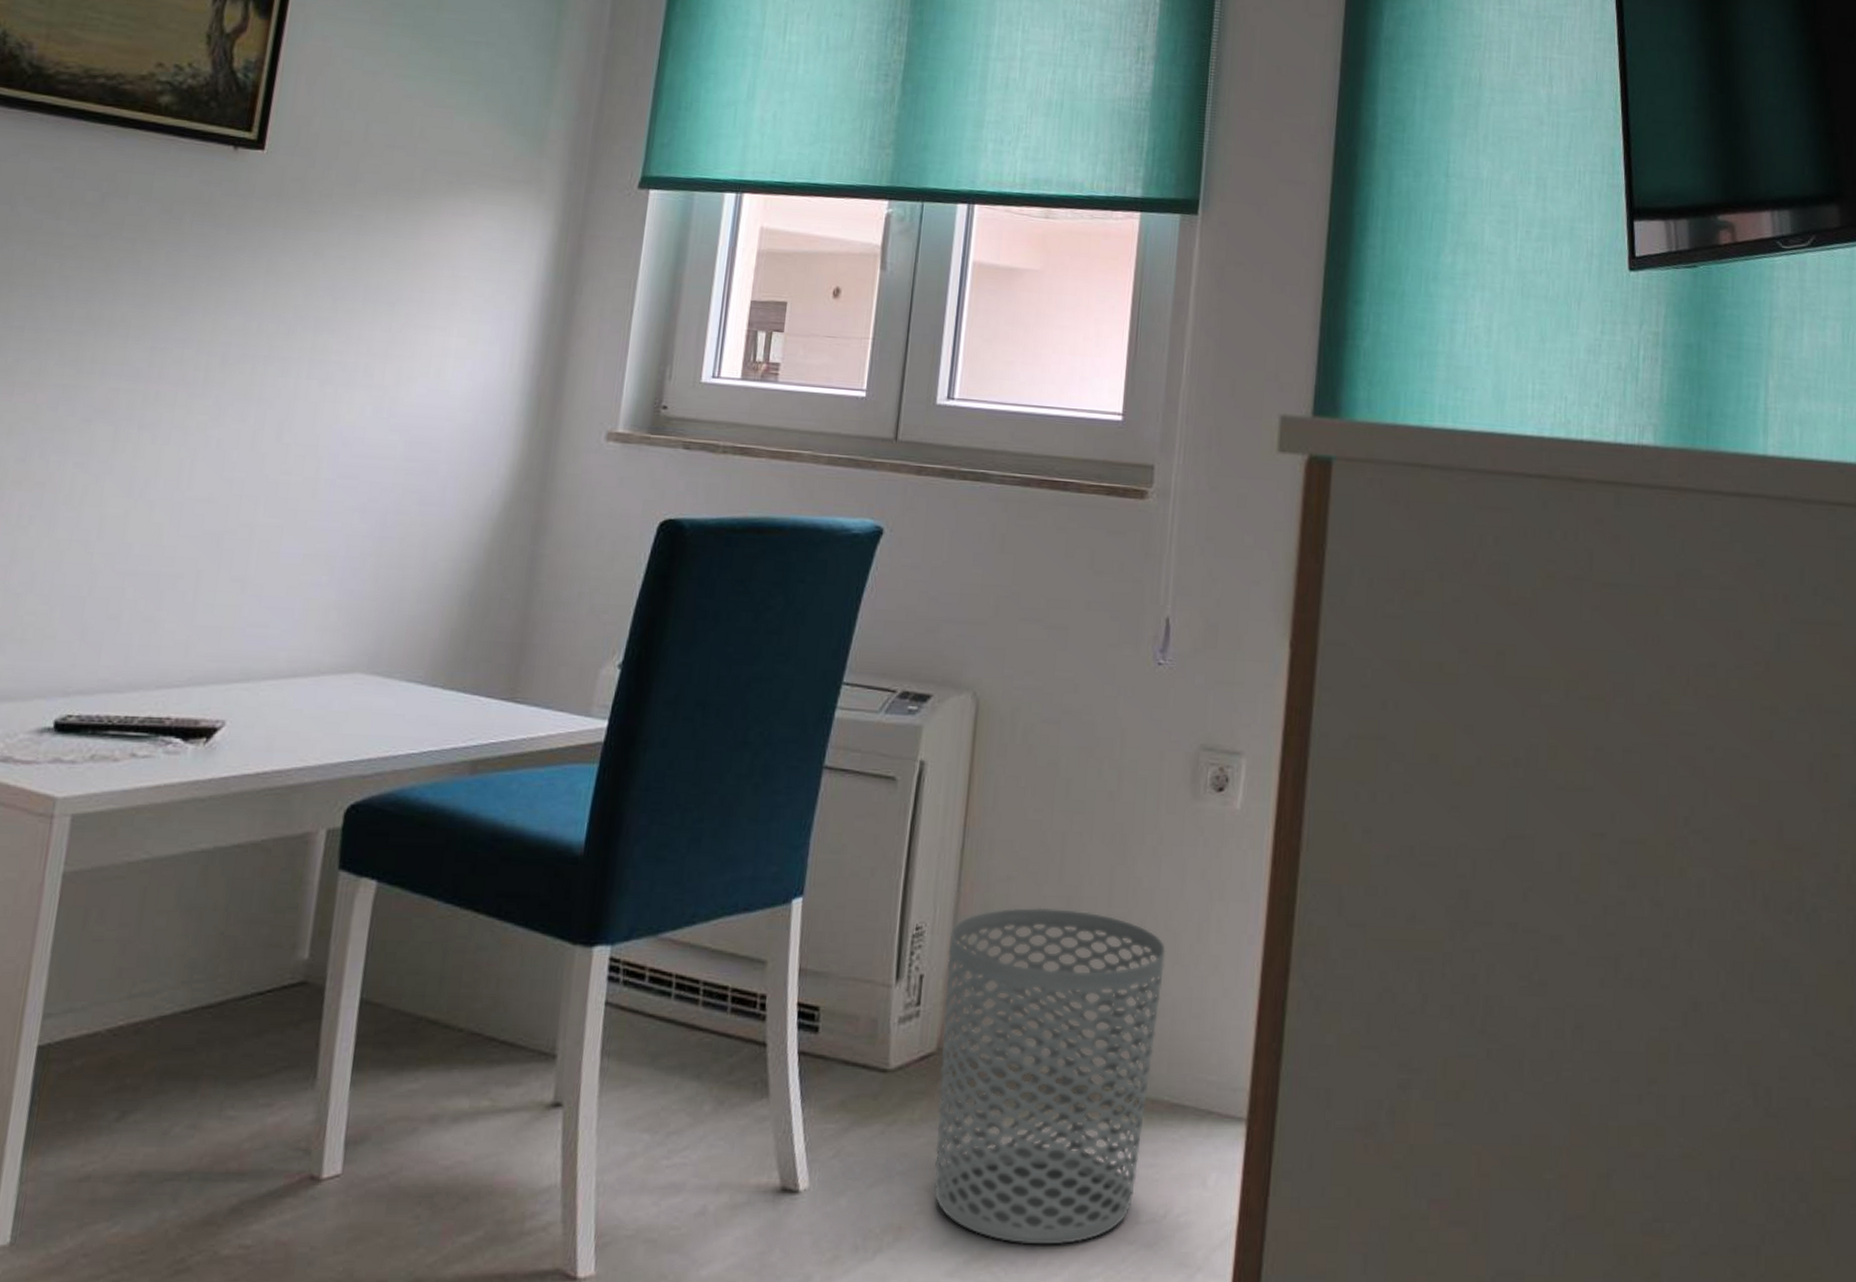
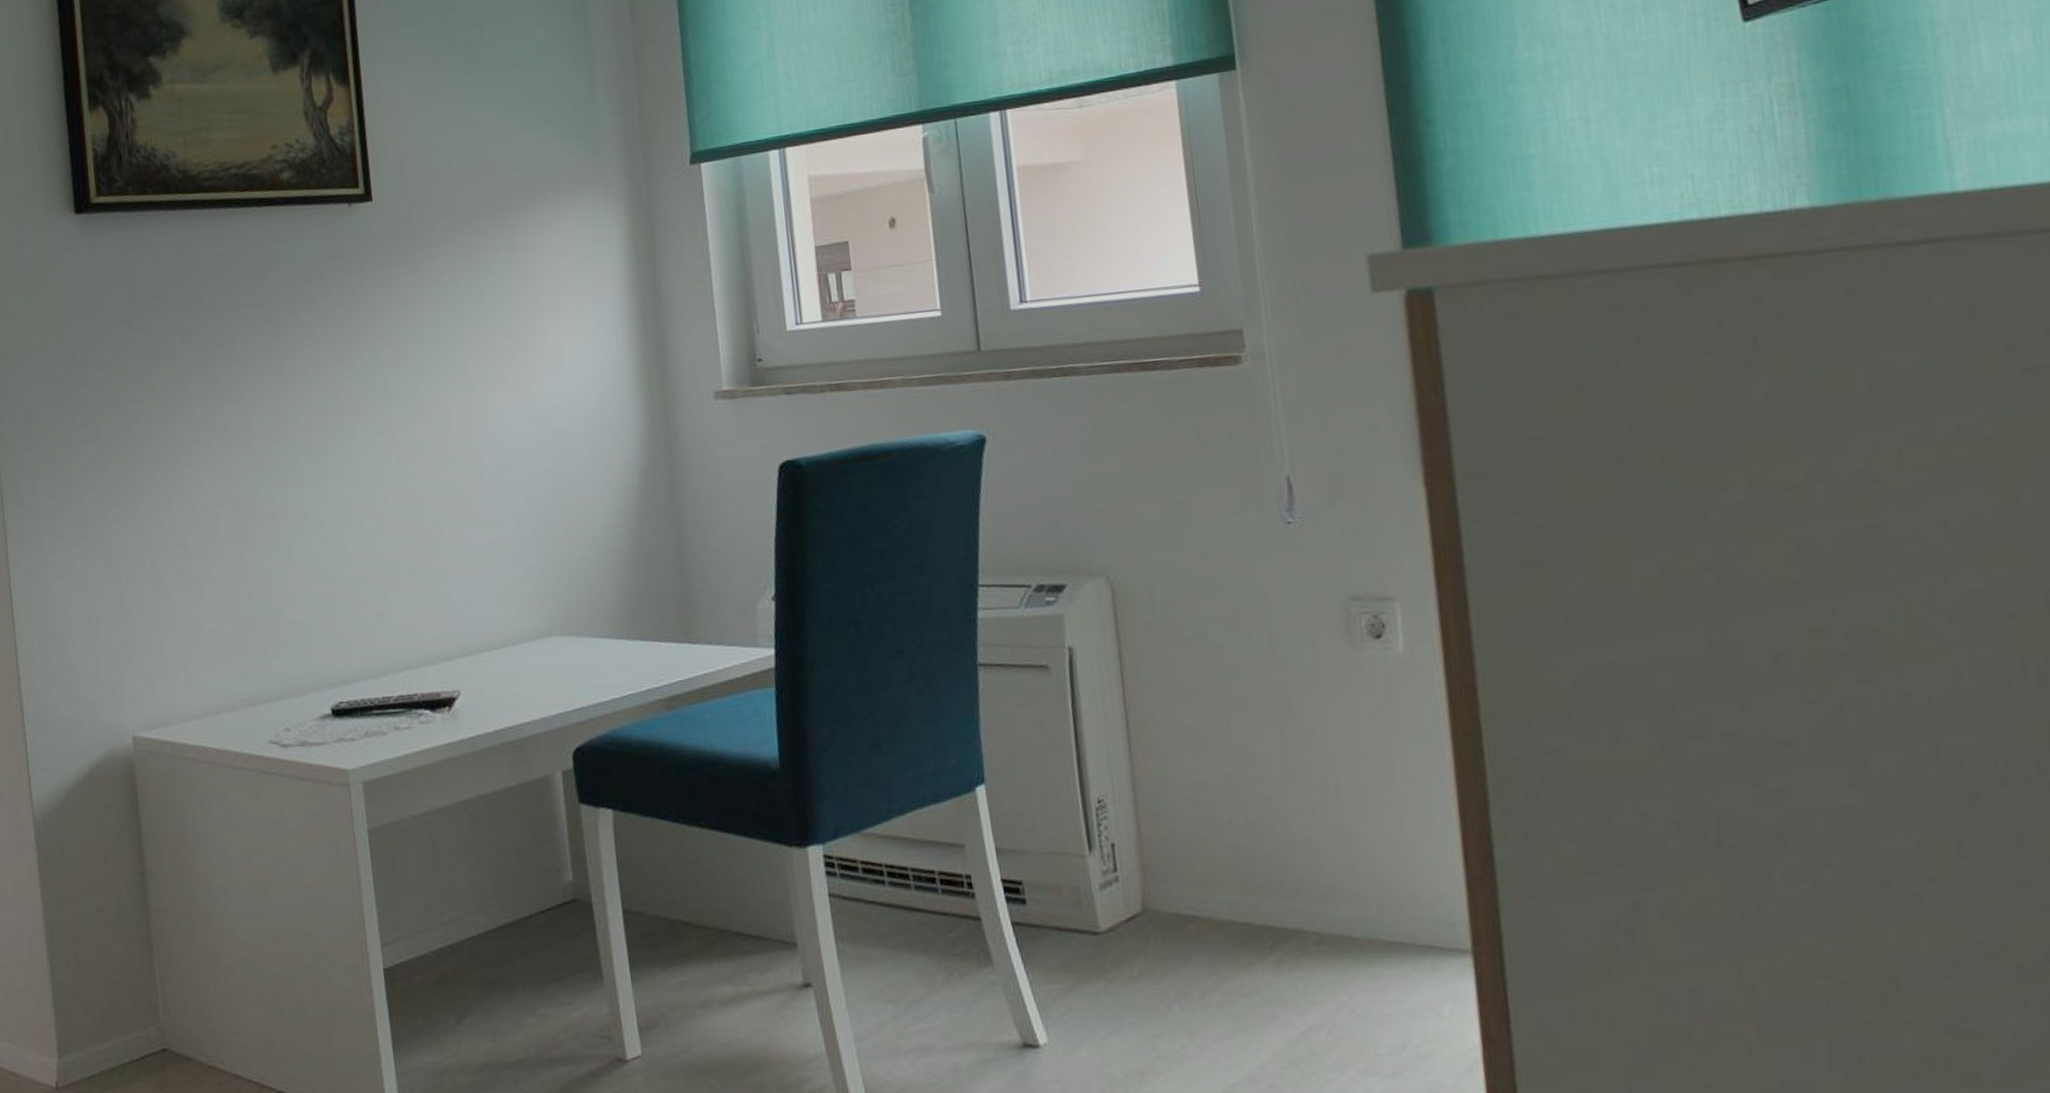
waste bin: present [933,907,1166,1245] -> none [1132,768,1367,1082]

